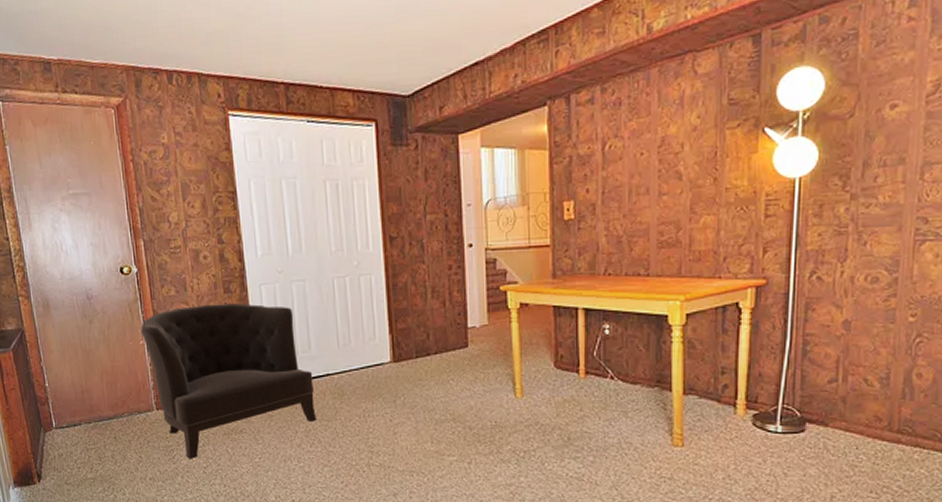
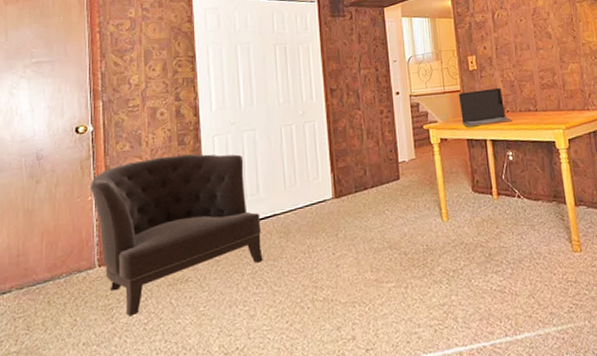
laptop: none [546,245,614,291] -> present [458,88,512,127]

